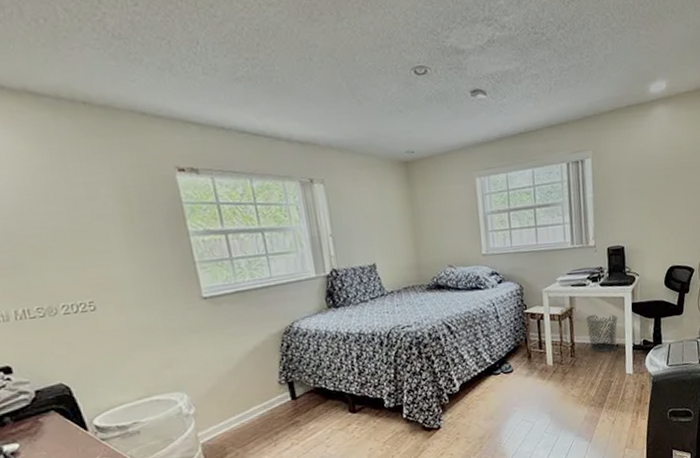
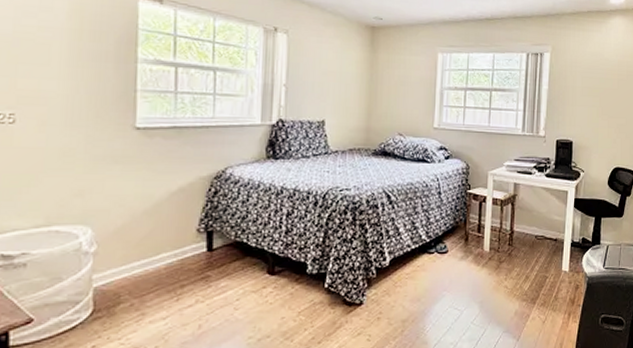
waste bin: present [586,314,618,353] -> none [528,205,560,245]

